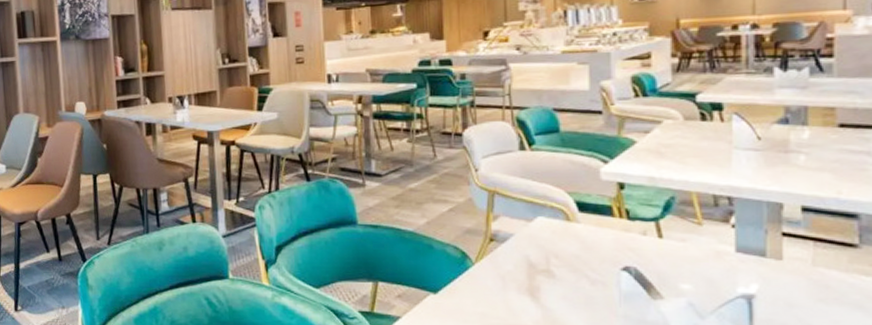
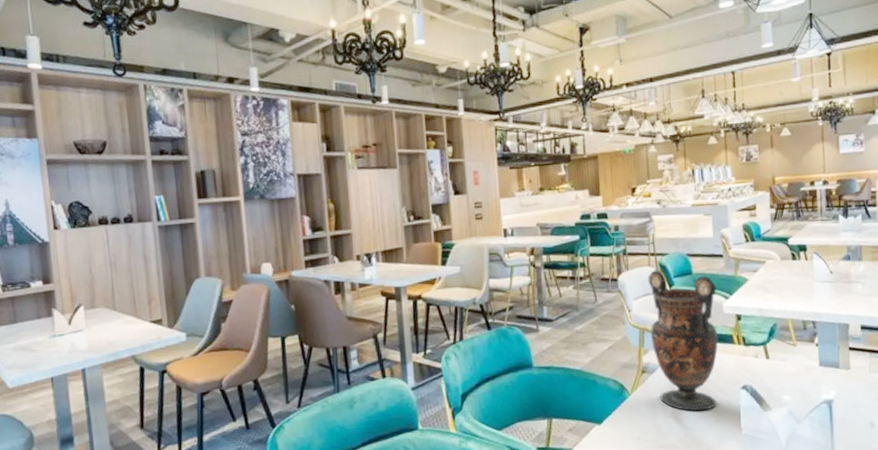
vase: none [501,125,592,291] -> present [648,269,718,412]

